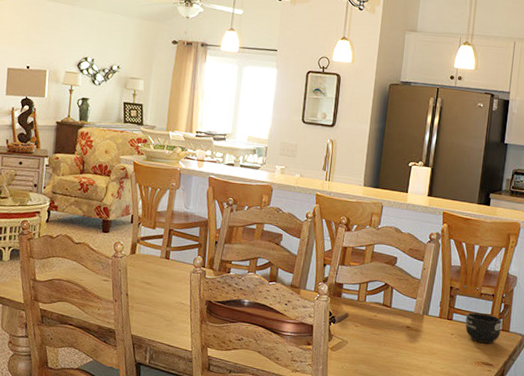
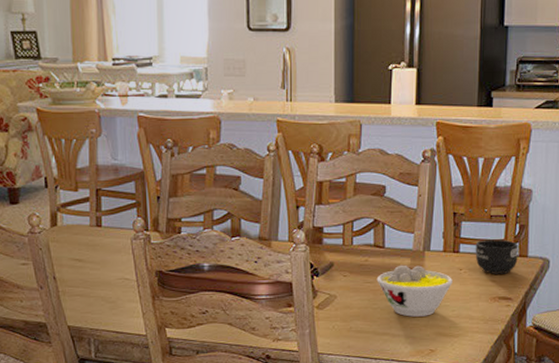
bowl: none [382,323,445,370] -> present [376,265,452,317]

